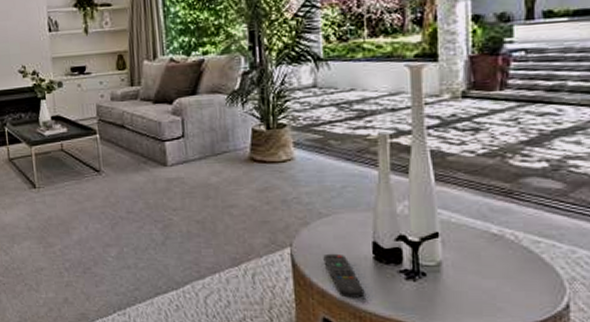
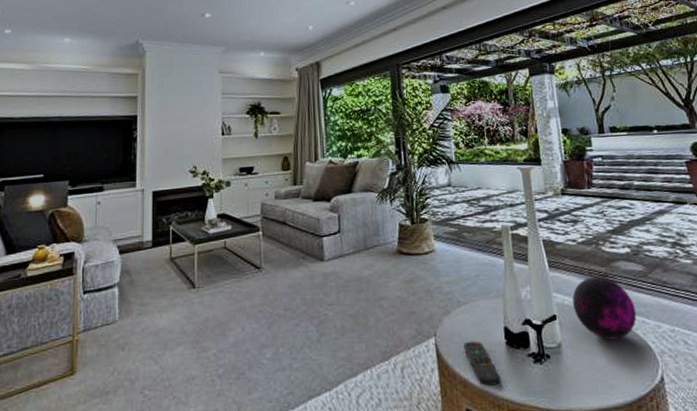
decorative orb: none [460,193,545,263] -> present [572,276,637,340]

